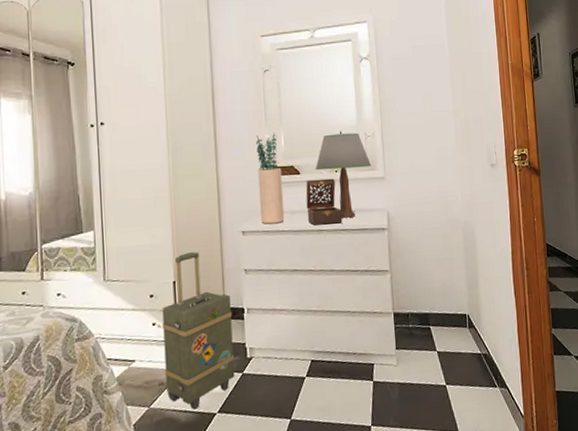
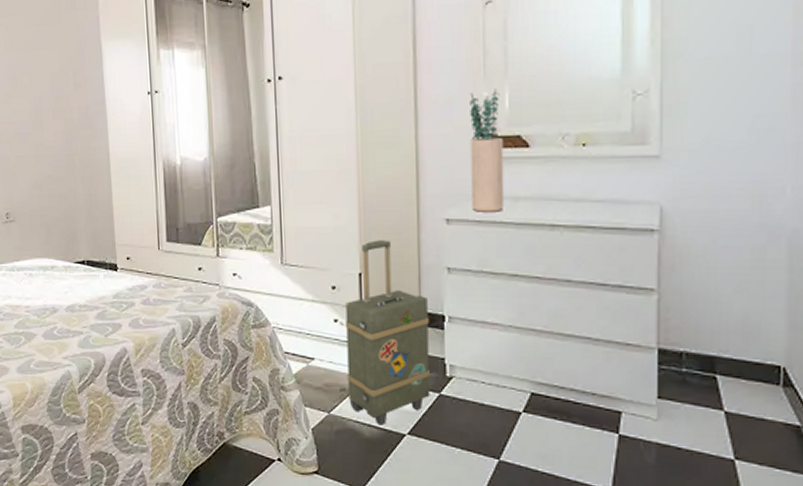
jewelry box: present [305,178,343,227] -> none [536,154,589,220]
table lamp: present [315,131,372,218] -> none [552,87,641,211]

